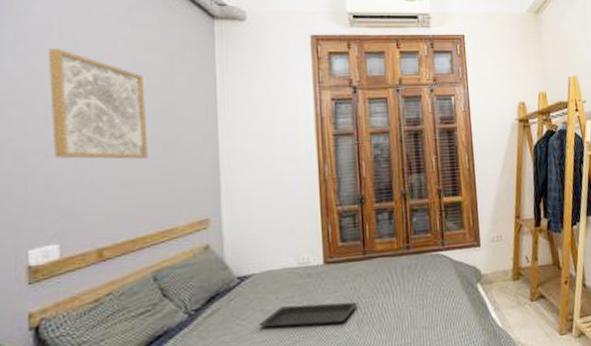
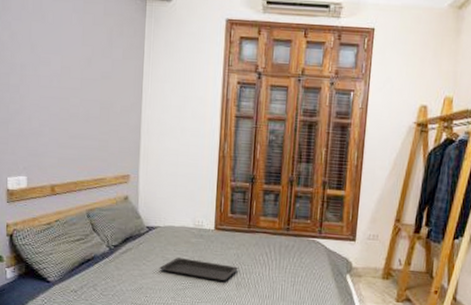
wall art: present [47,48,148,160] -> none [24,17,90,117]

